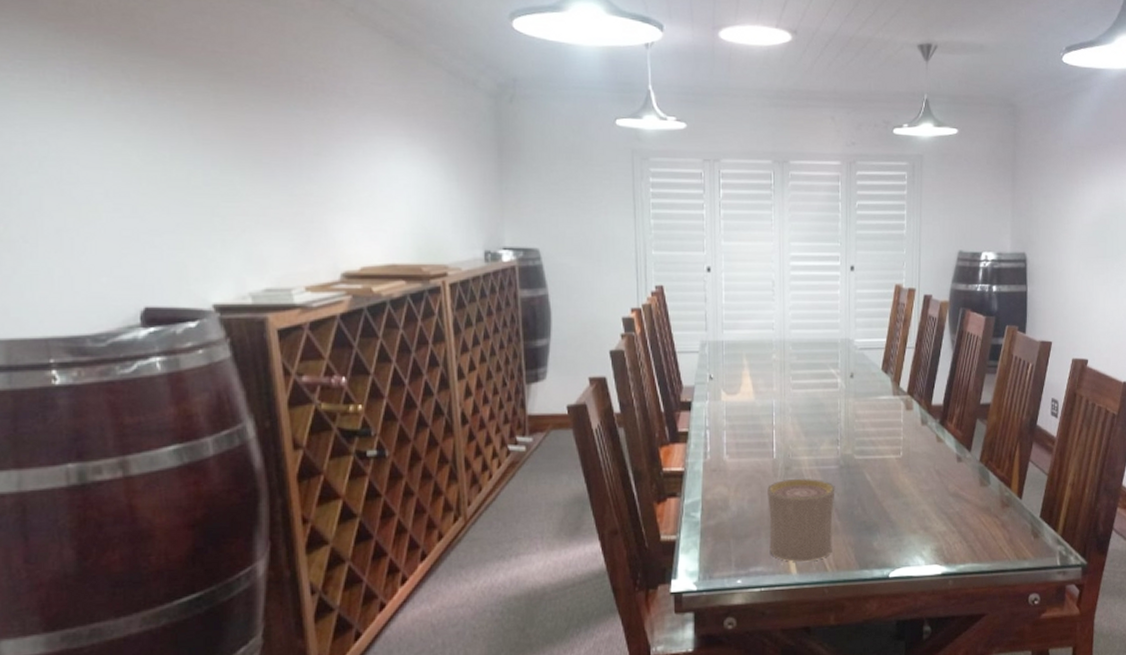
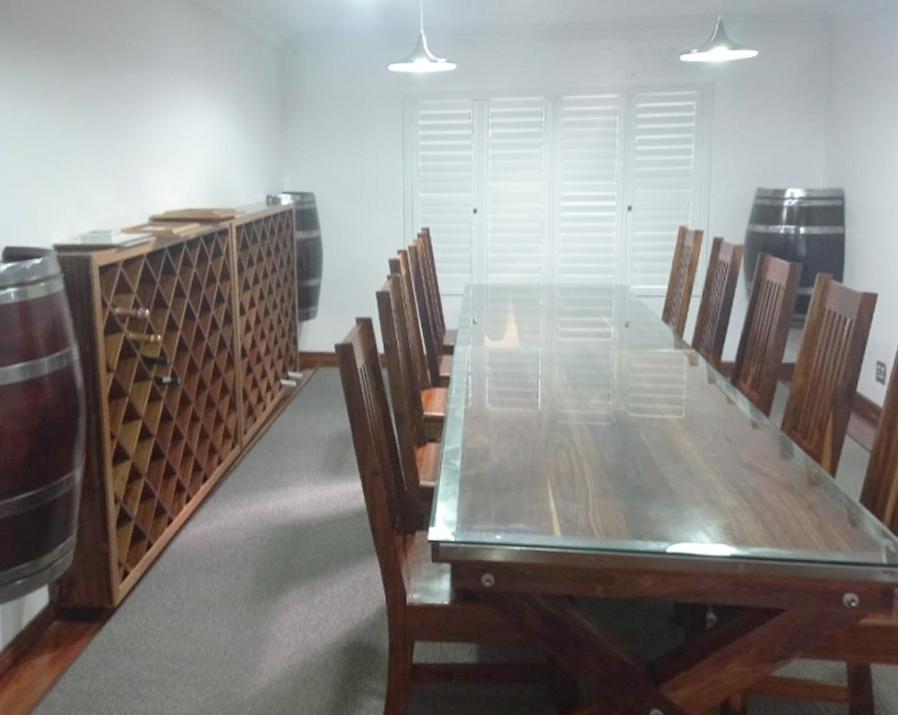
cup: present [767,478,835,562] -> none [531,433,606,525]

